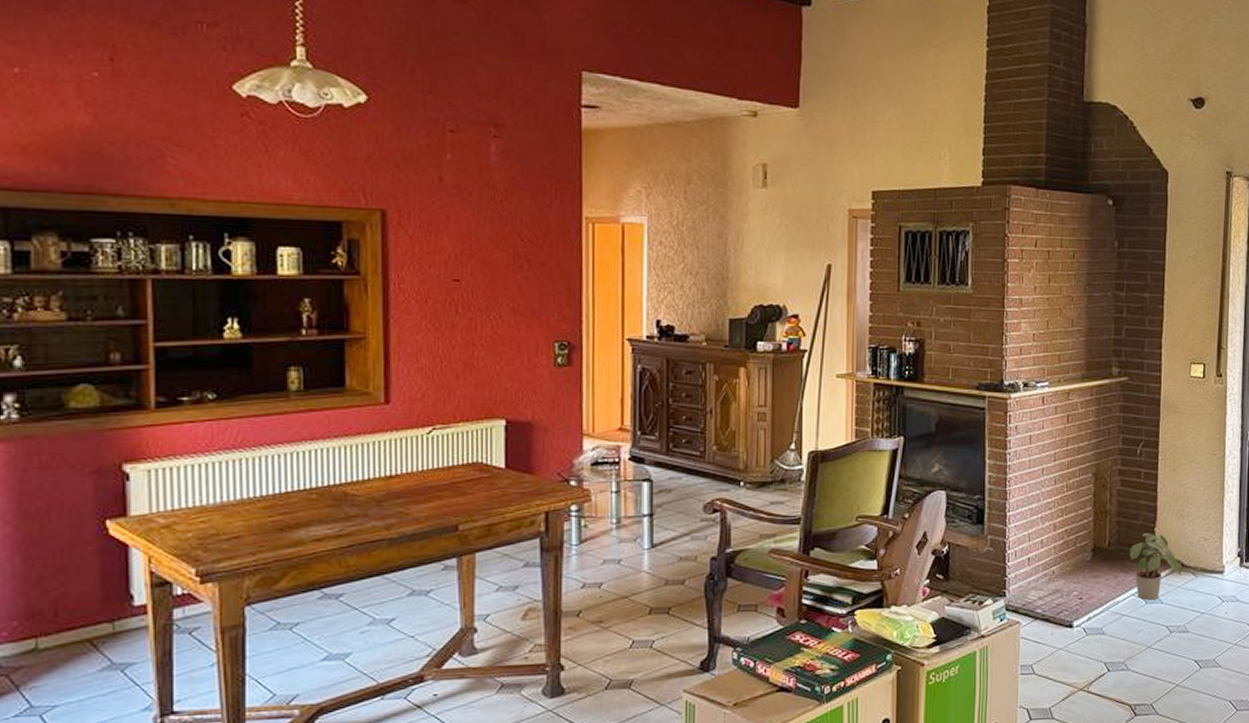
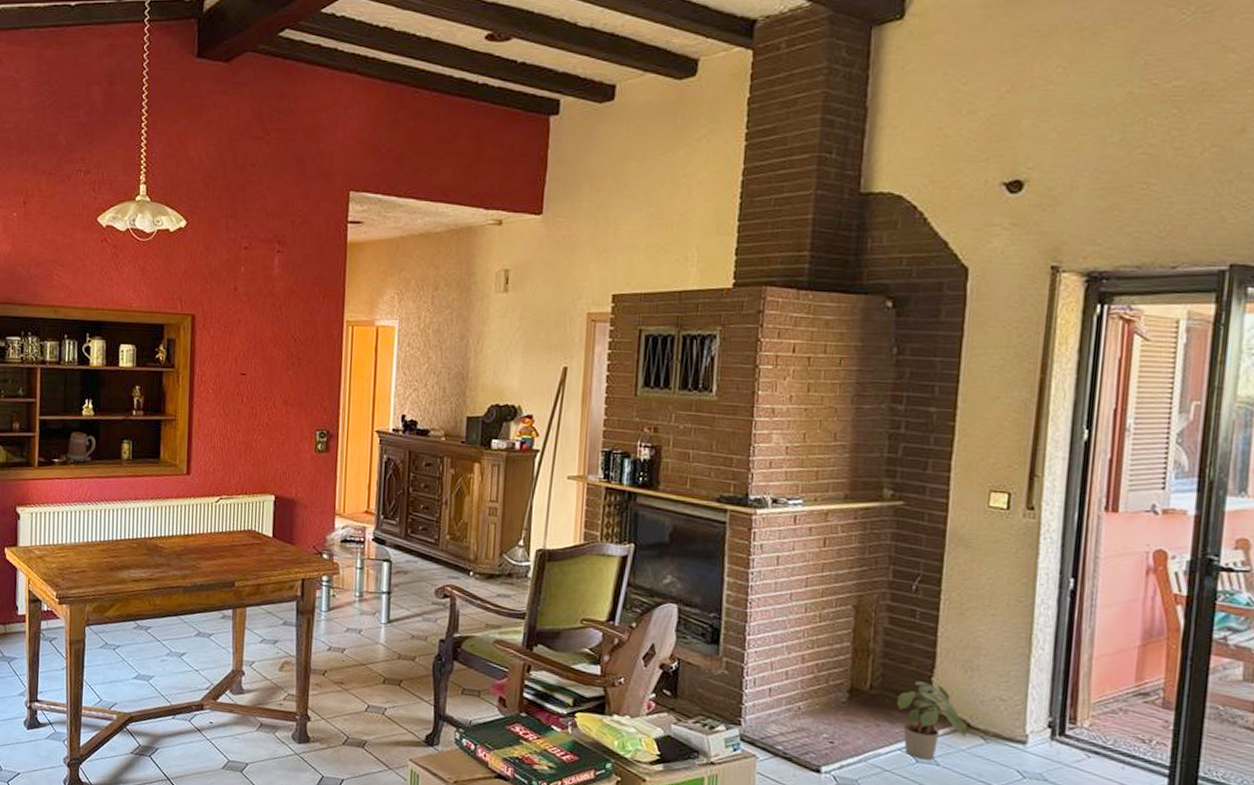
beer mug: none [202,360,246,400] -> present [67,431,96,463]

